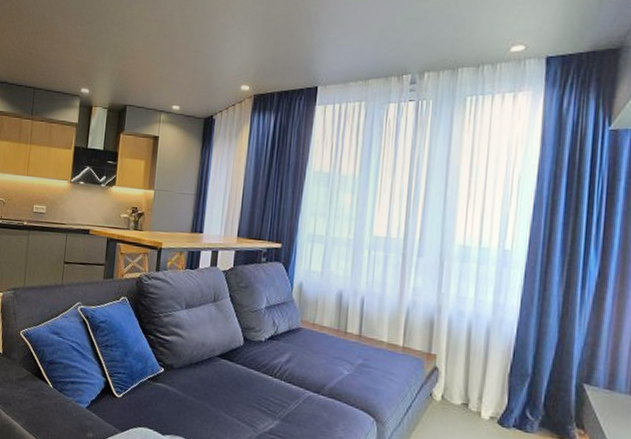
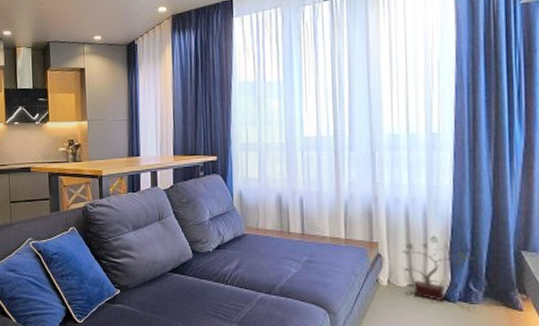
potted plant: none [458,354,535,425] -> present [402,234,475,301]

